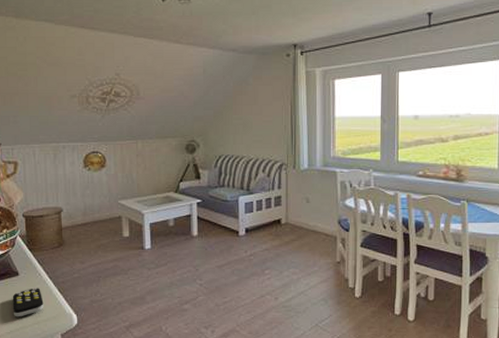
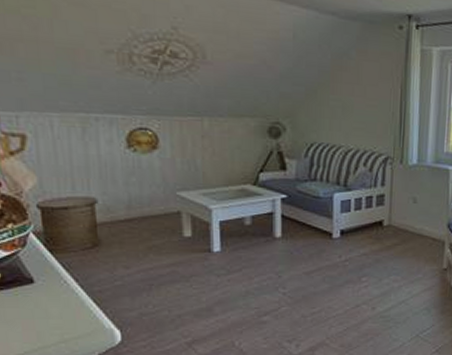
remote control: present [12,288,44,317] -> none [25,298,73,335]

